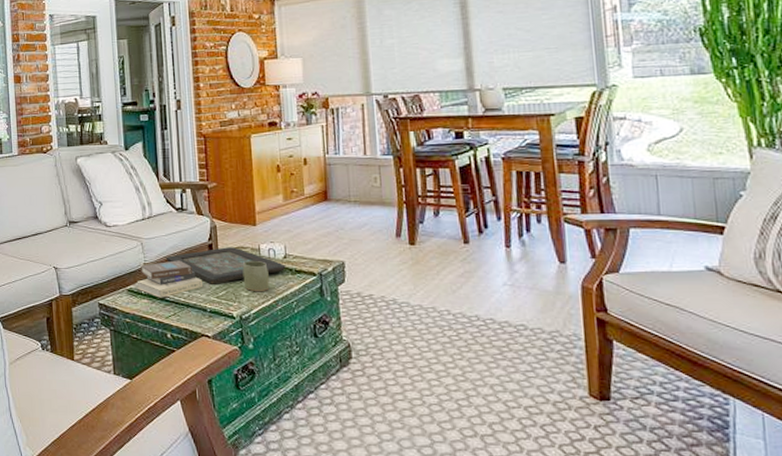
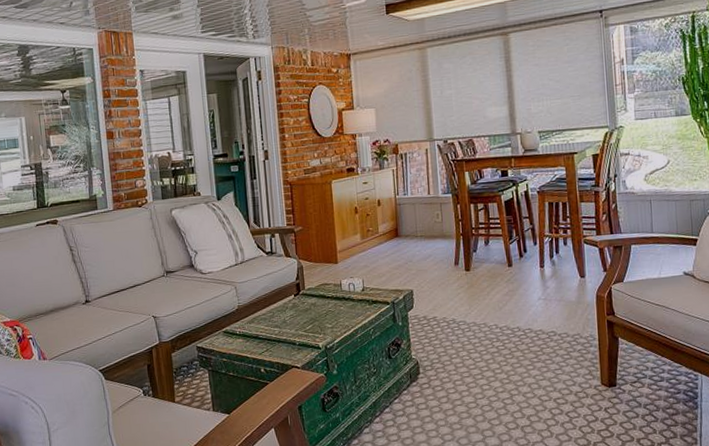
books: present [136,260,202,298] -> none [232,300,292,337]
decorative tray: present [165,247,286,284] -> none [257,284,364,320]
mug: present [242,261,270,292] -> none [326,295,350,324]

